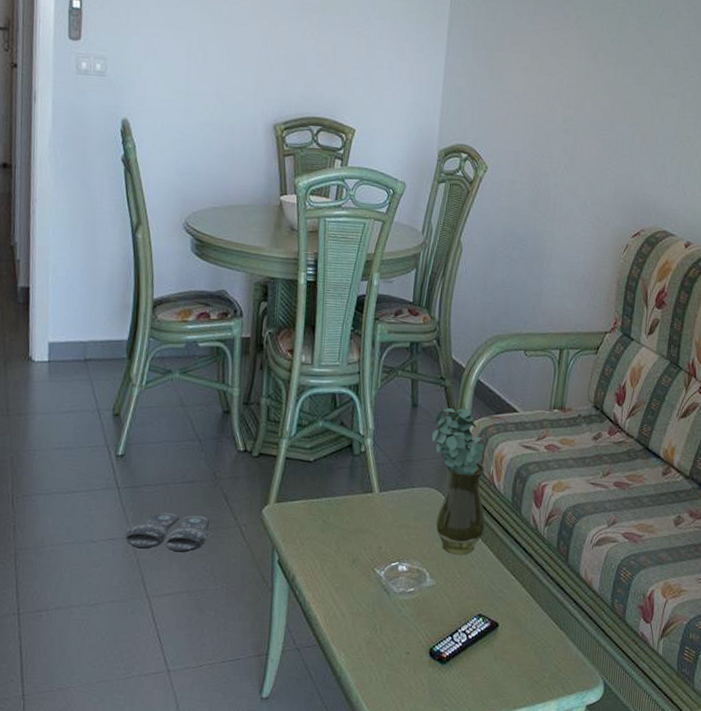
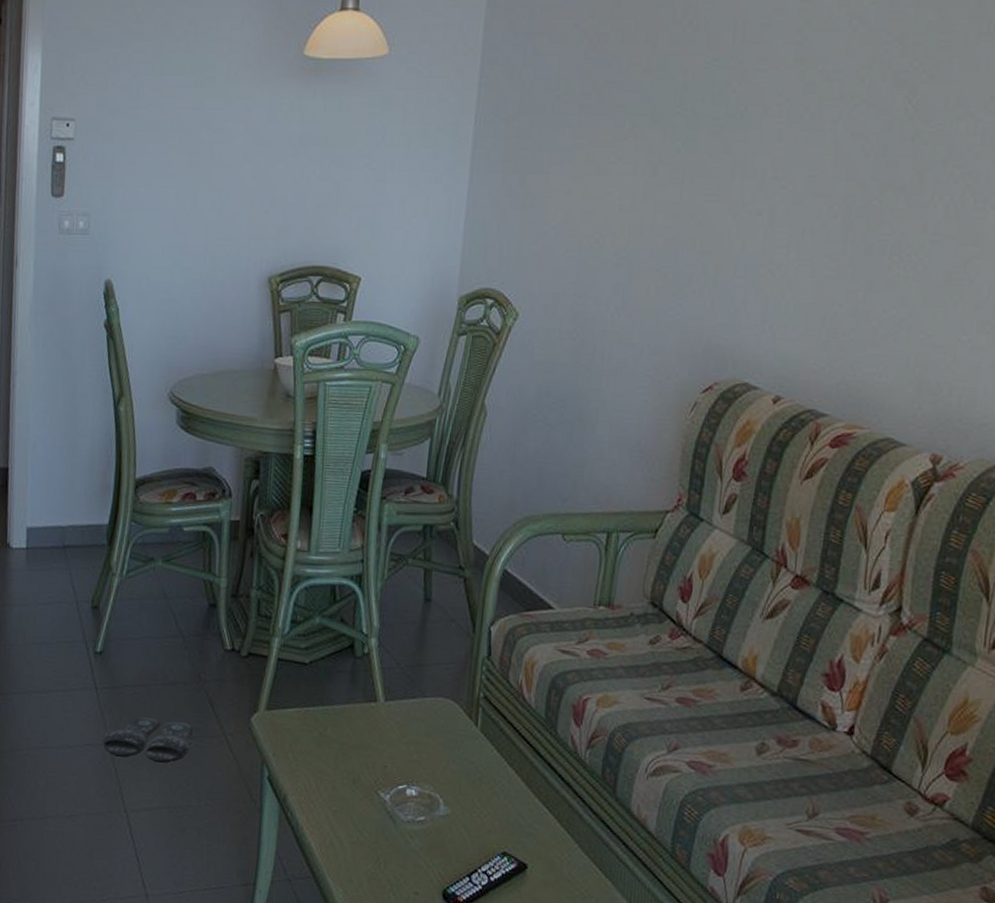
vase: present [431,402,486,555] -> none [447,597,513,780]

